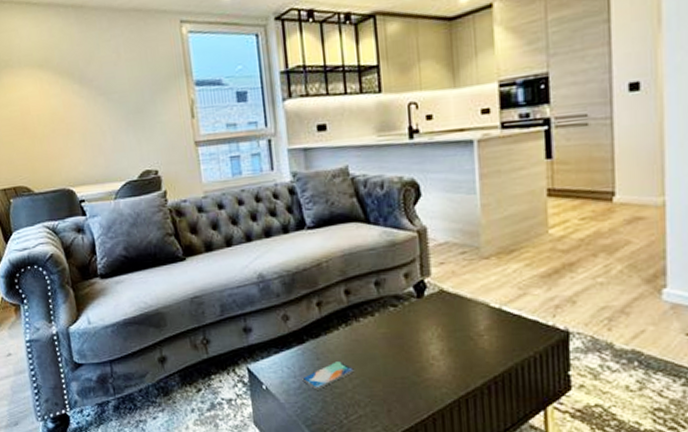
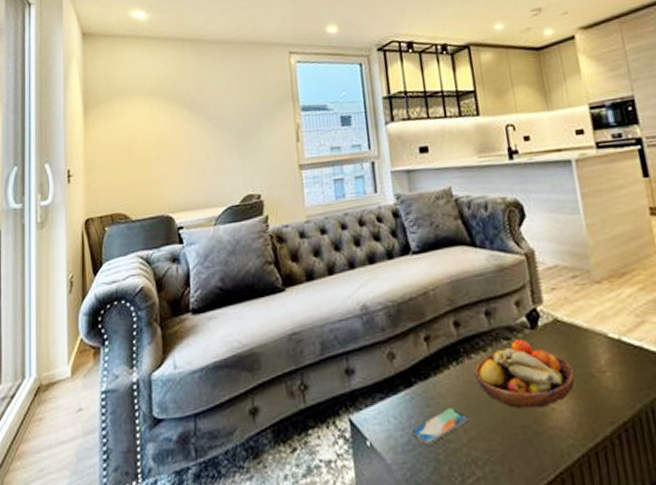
fruit bowl: none [361,305,454,364] -> present [474,338,575,409]

